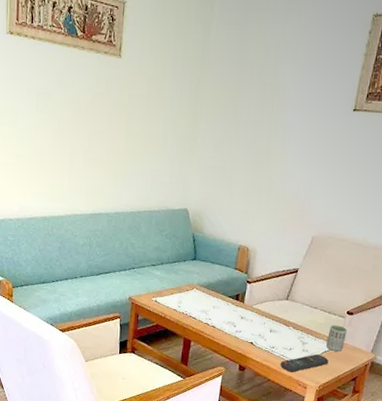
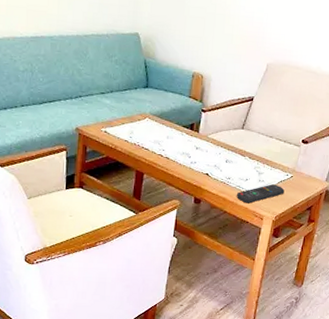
cup: present [325,325,347,351] -> none [281,154,302,181]

